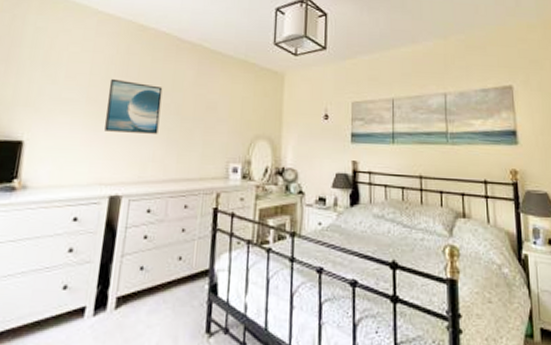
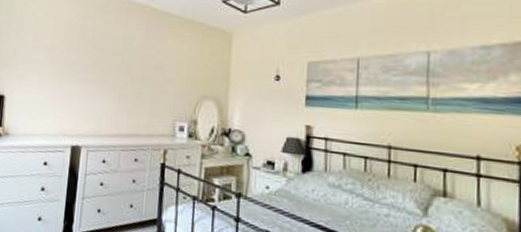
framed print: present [104,78,163,134] -> none [66,40,115,92]

